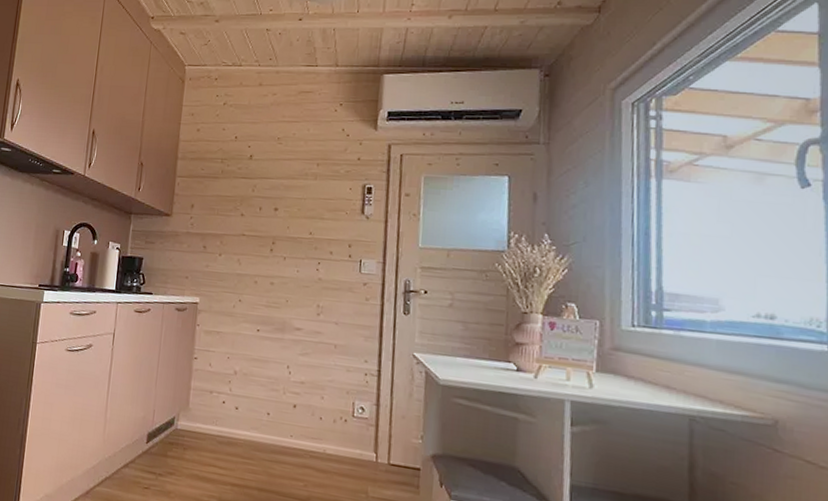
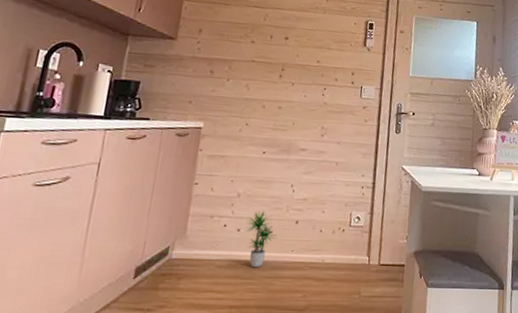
potted plant: none [244,390,275,449] -> present [246,211,277,268]

